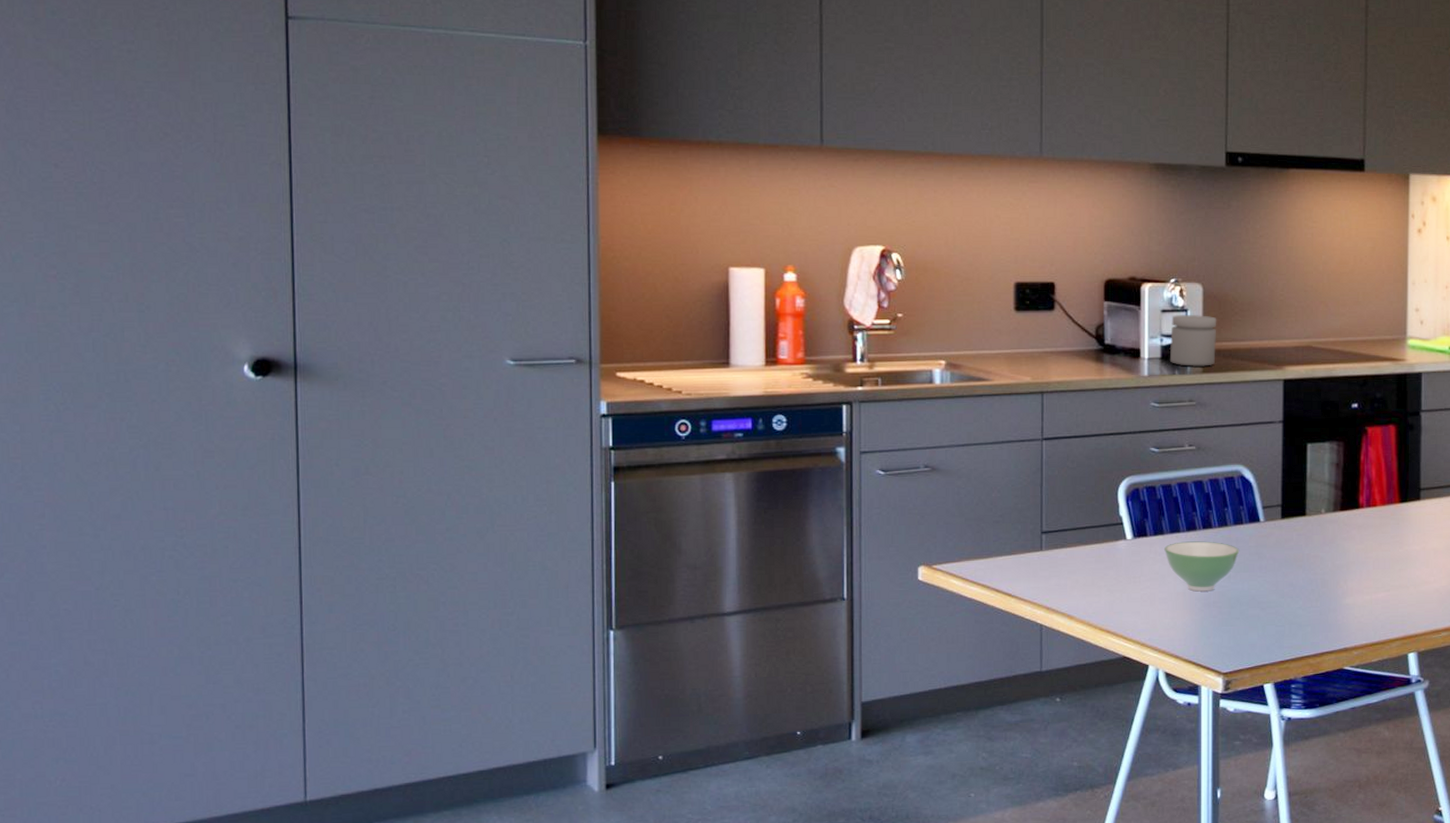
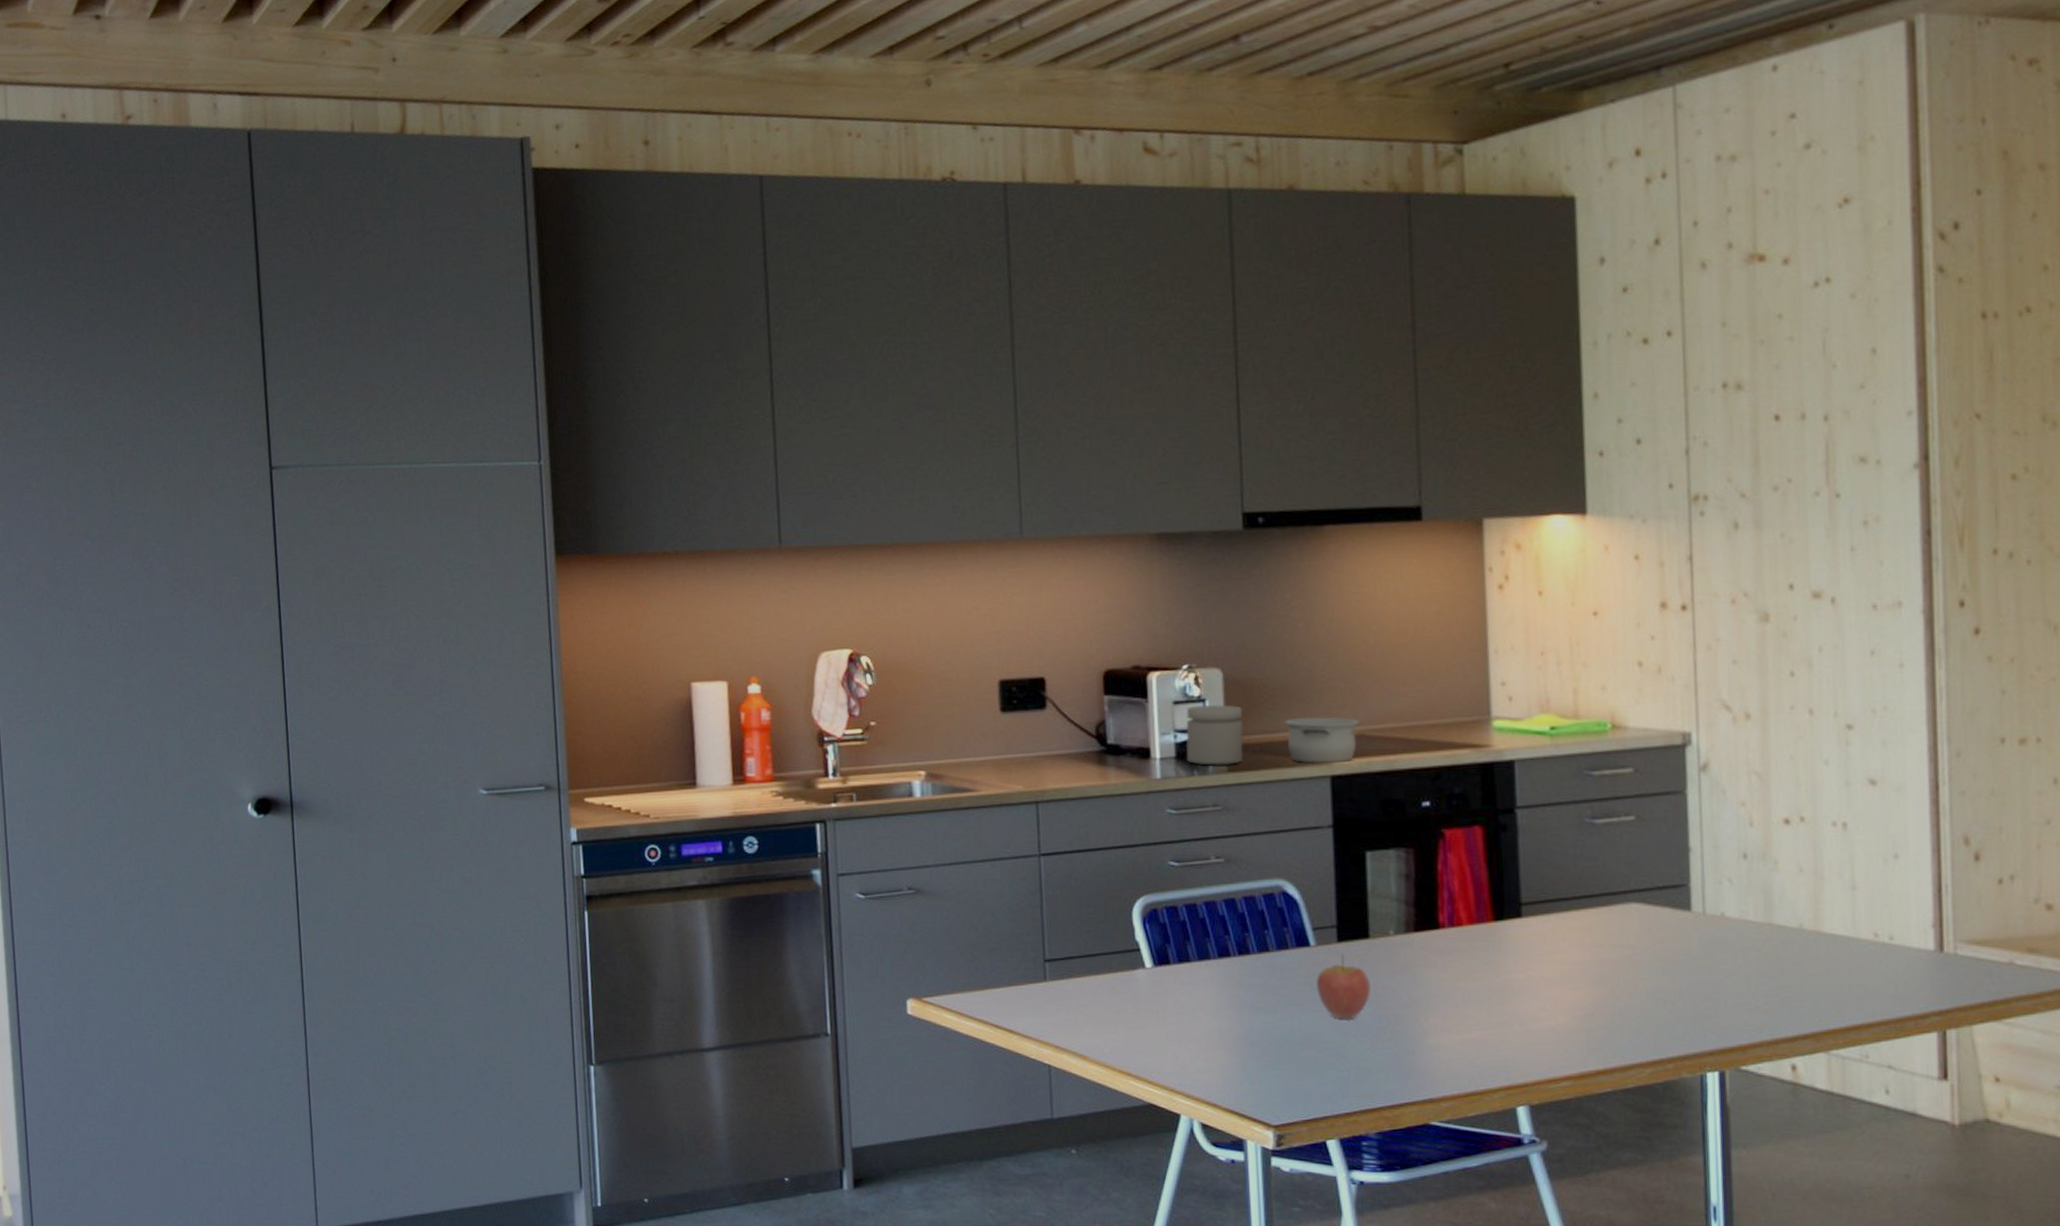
bowl: present [1164,541,1240,592] -> none [1192,969,1287,1029]
cooking pot: none [1250,328,1308,369] -> present [1285,716,1360,764]
fruit: none [1262,528,1305,583] -> present [1316,953,1371,1019]

